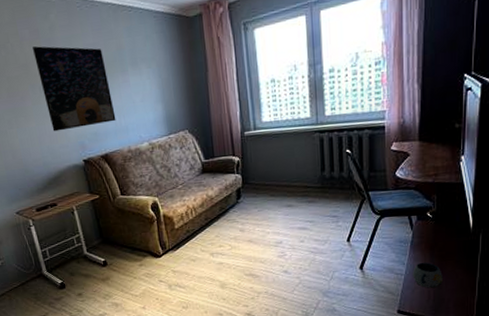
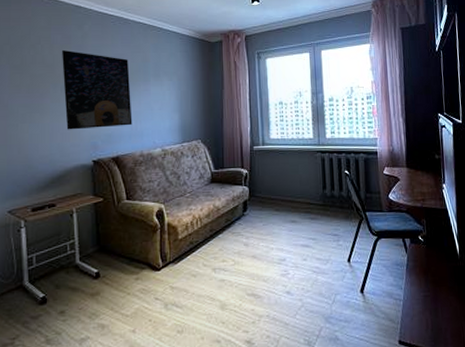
mug: present [413,262,443,288] -> none [410,287,438,316]

